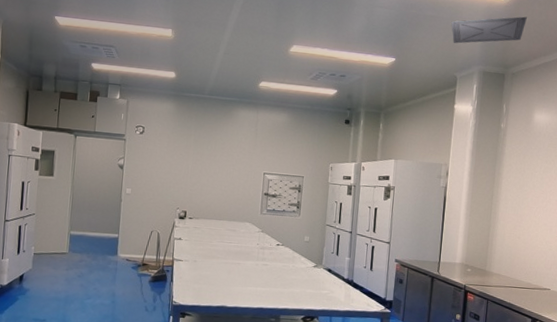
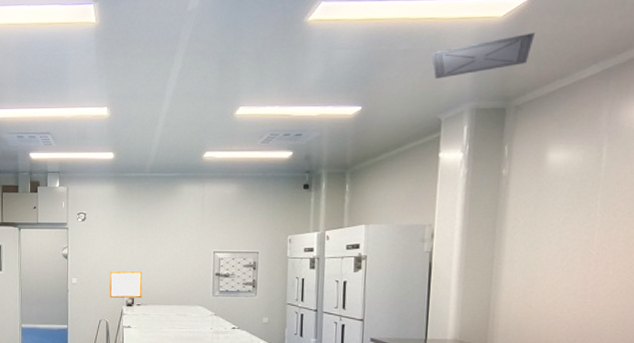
writing board: none [162,184,196,212] -> present [109,271,143,298]

